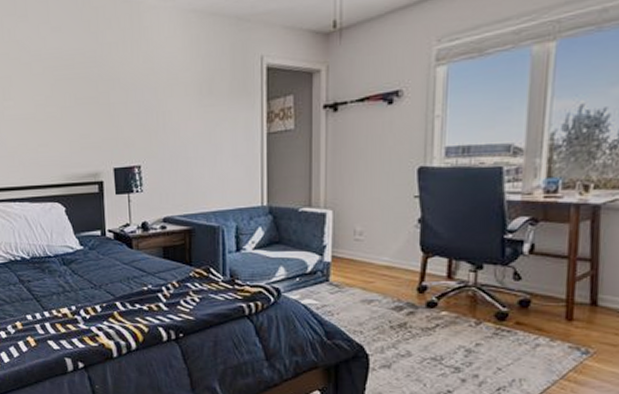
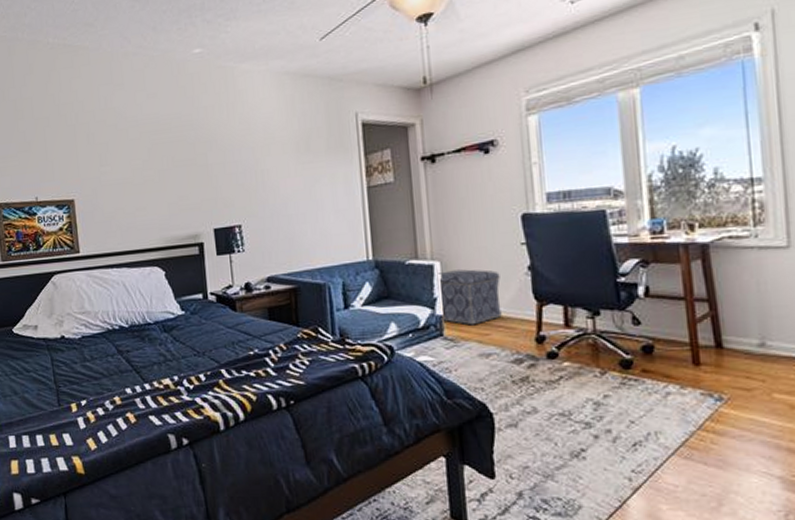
ottoman: none [328,219,390,273] -> present [438,269,502,325]

